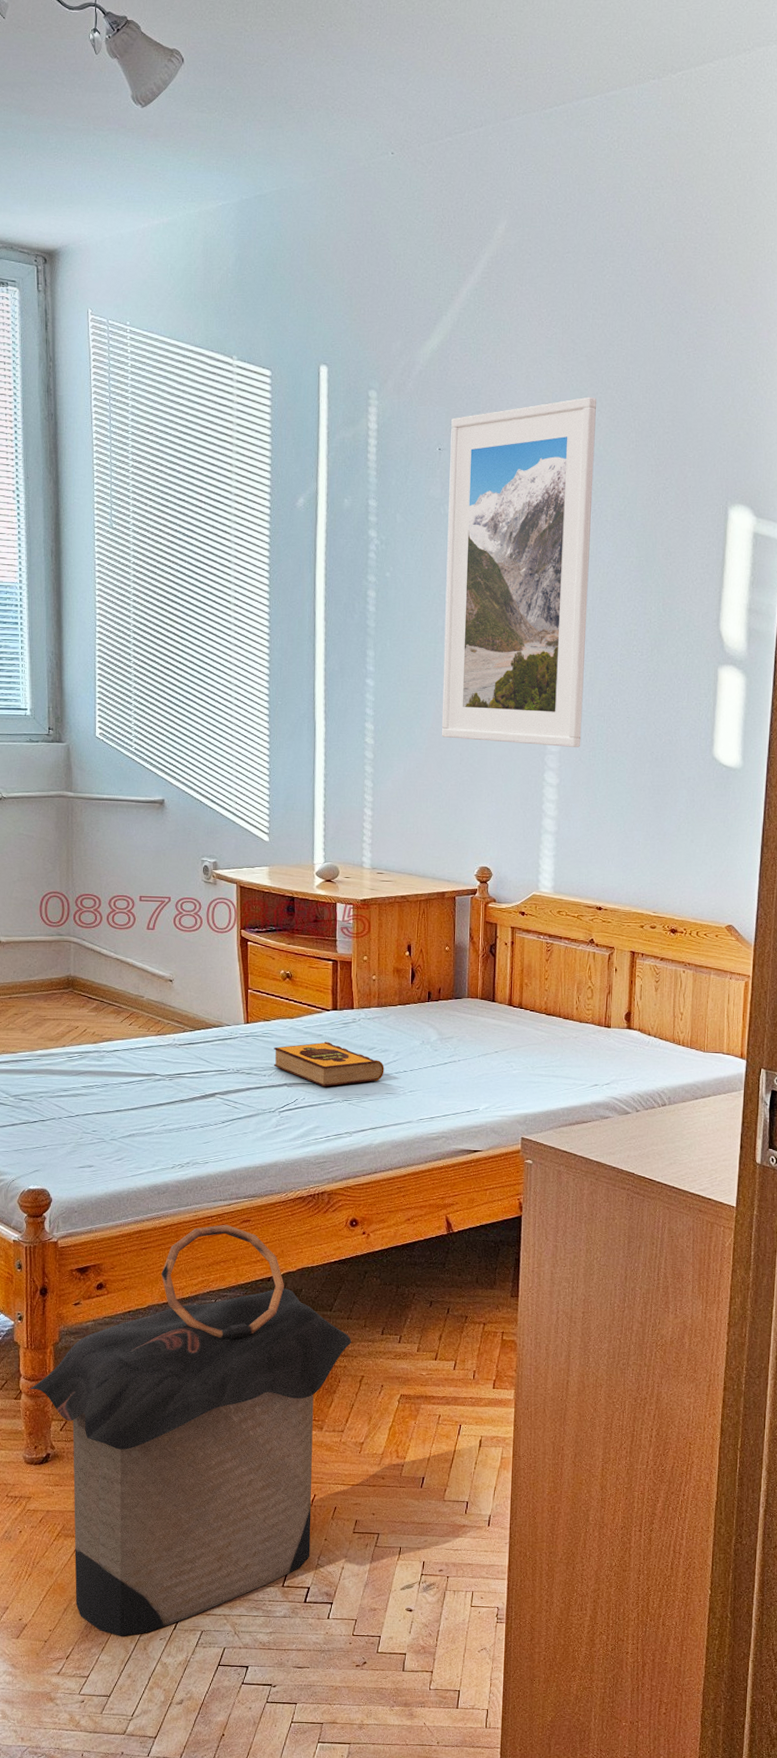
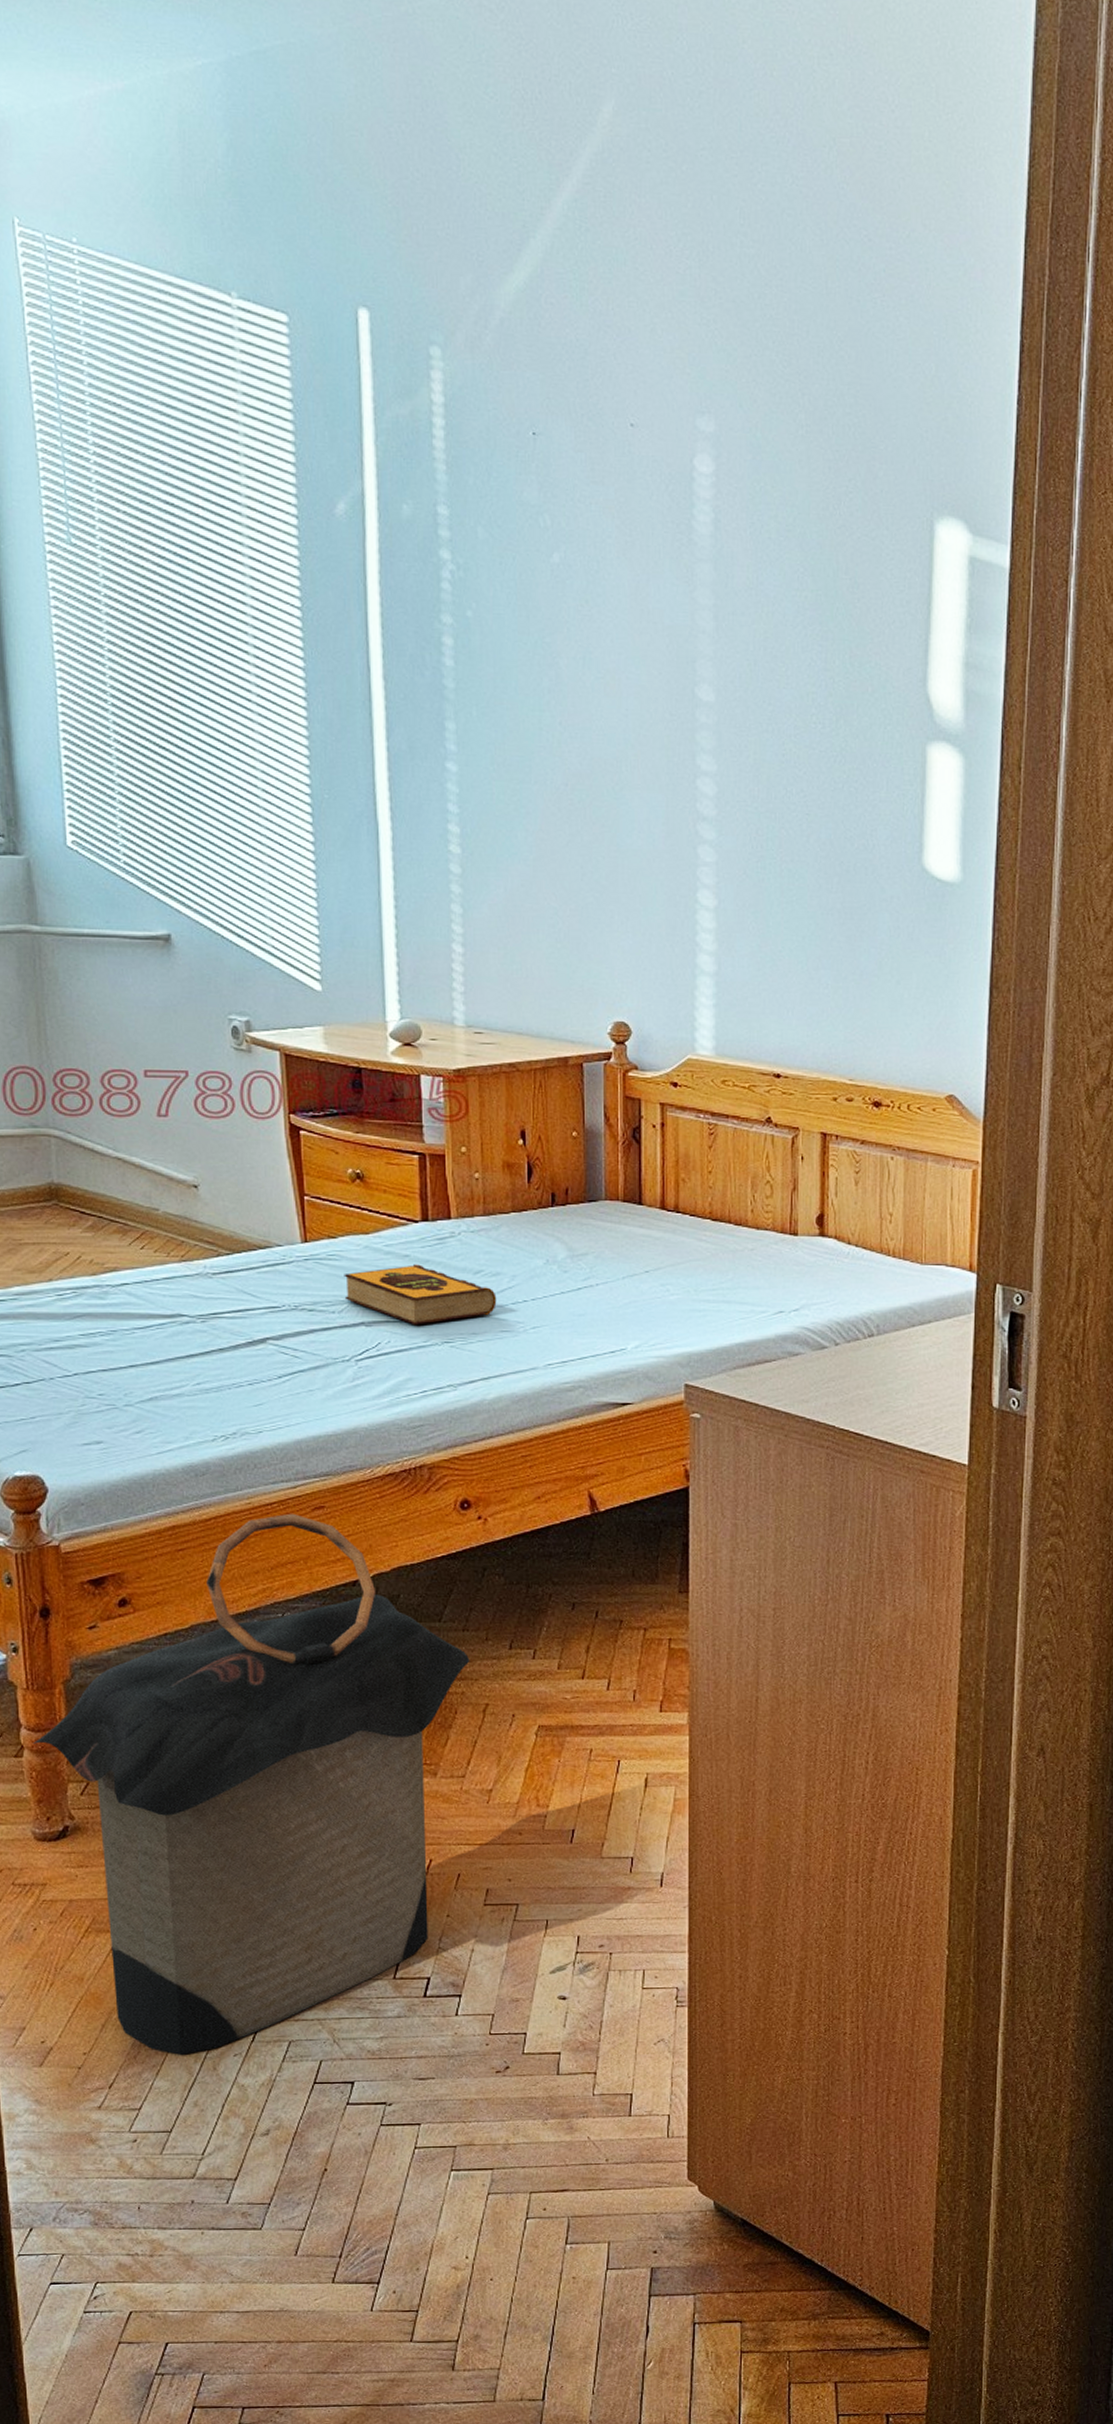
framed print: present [441,396,596,747] -> none [549,360,750,856]

